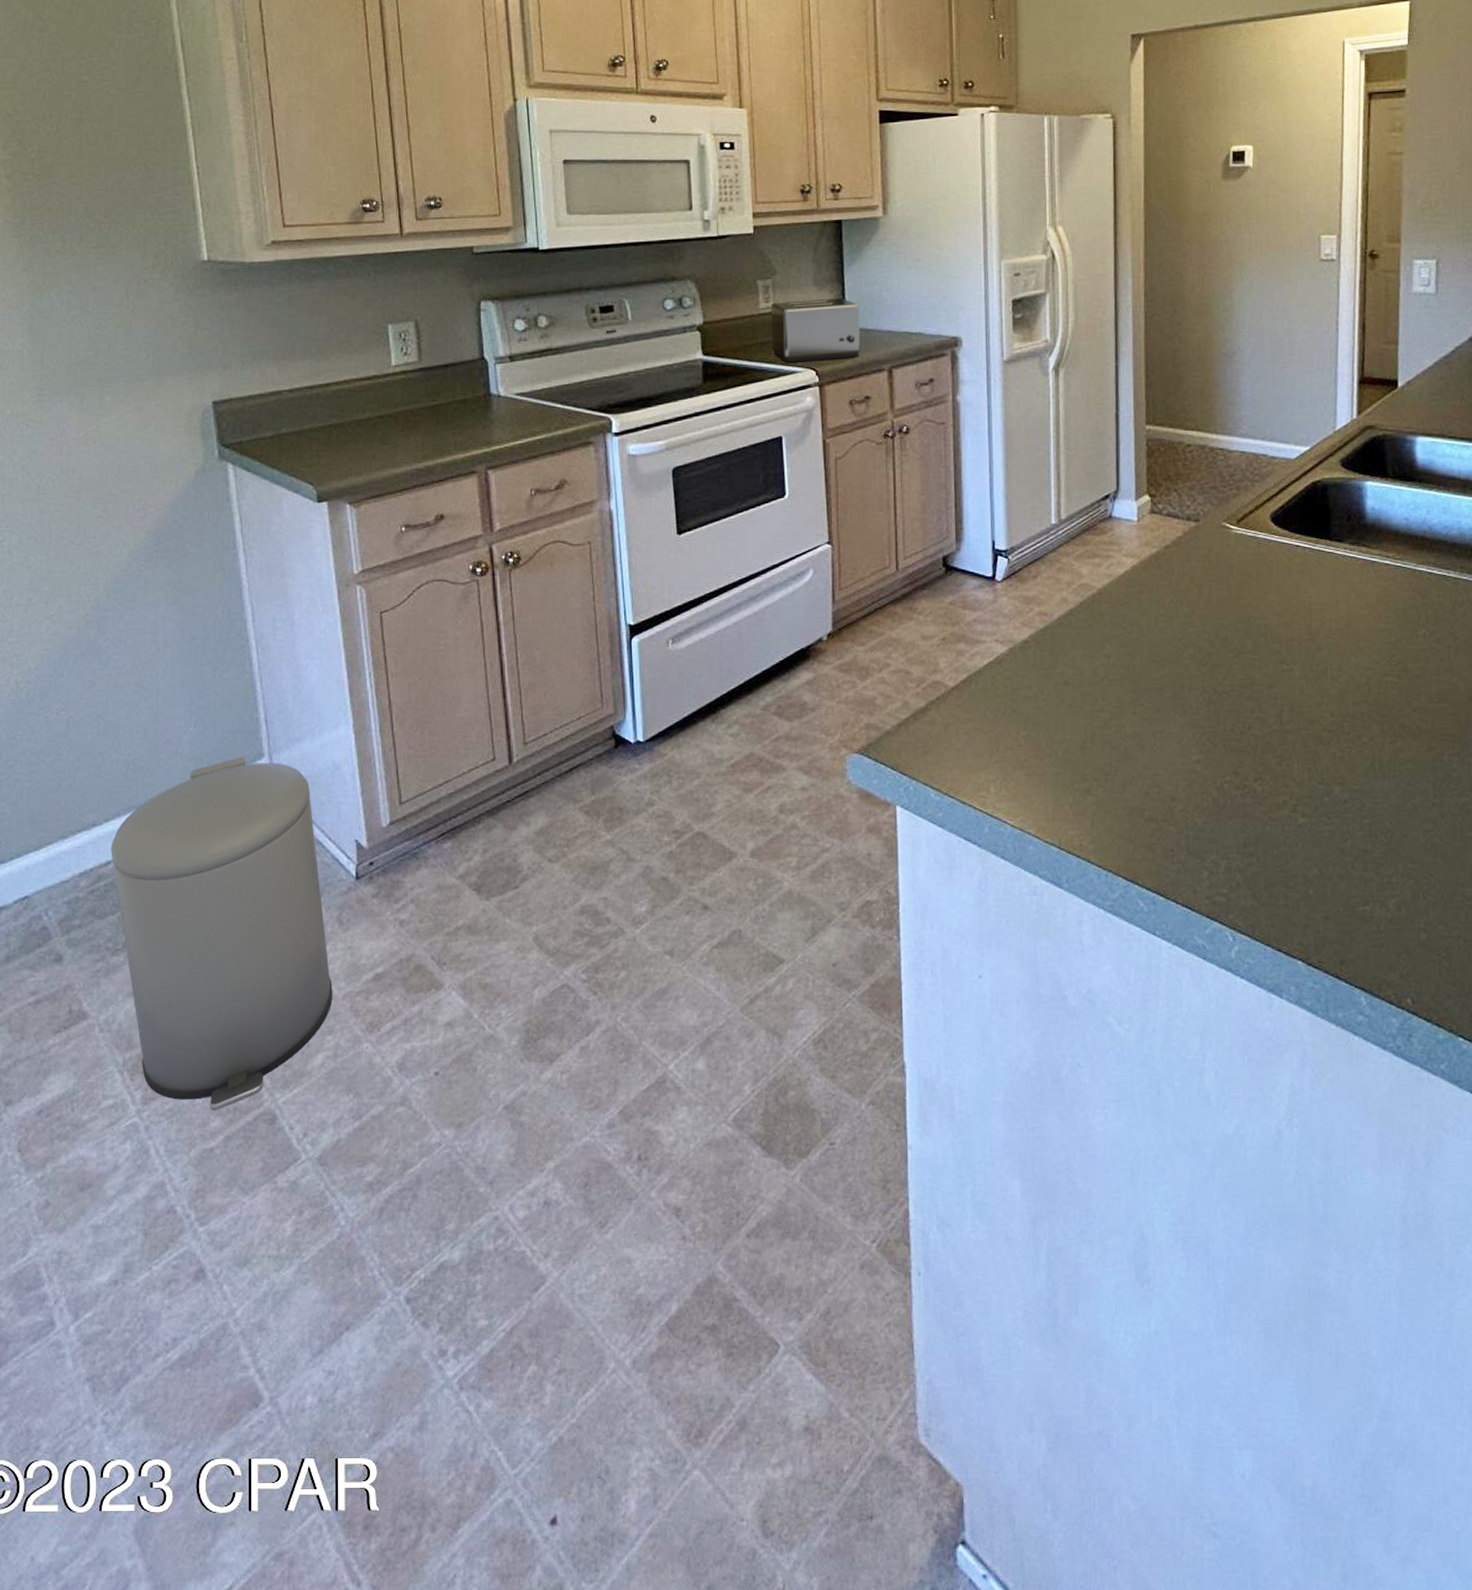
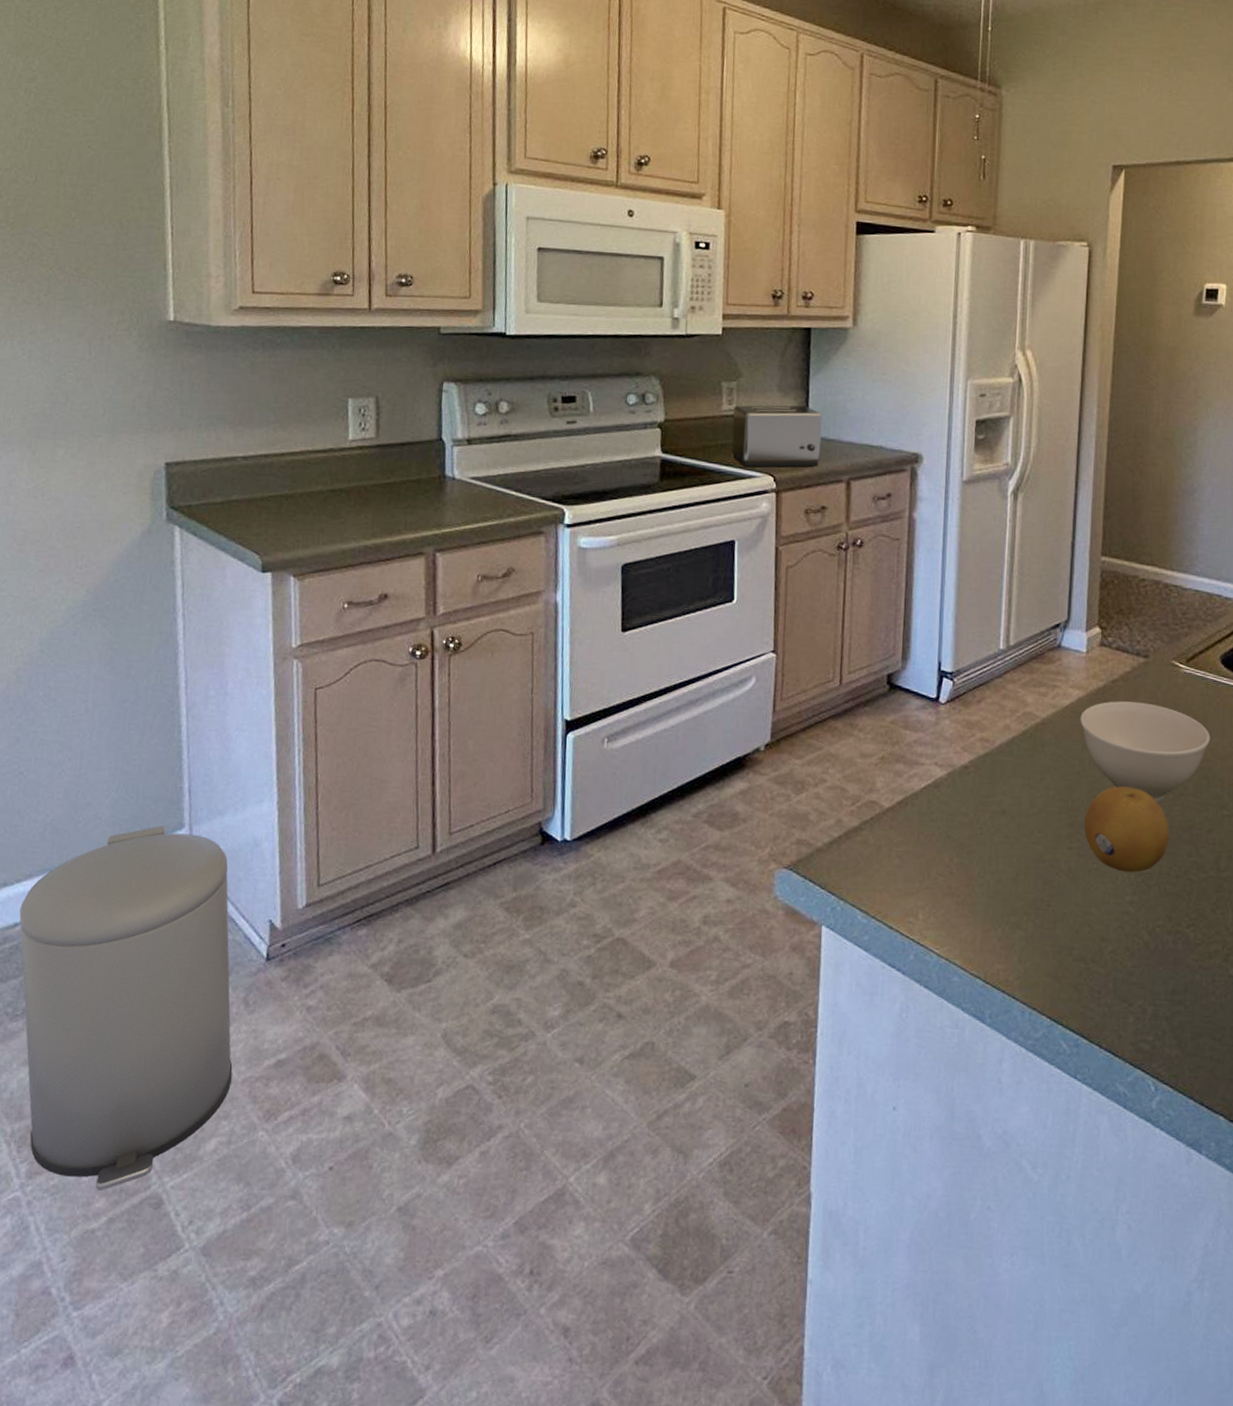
bowl: none [1136,566,1265,663] -> present [1080,701,1211,804]
fruit: none [1146,649,1231,732] -> present [1084,786,1169,873]

